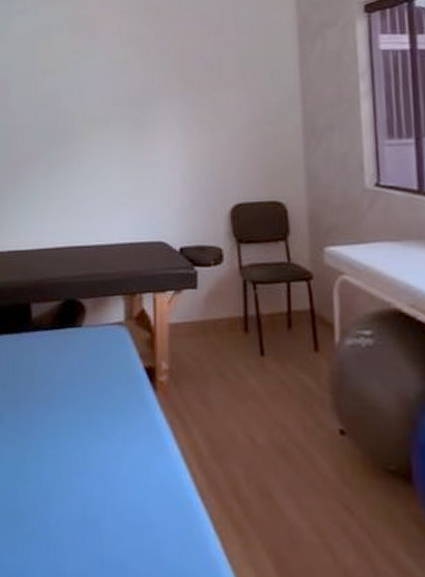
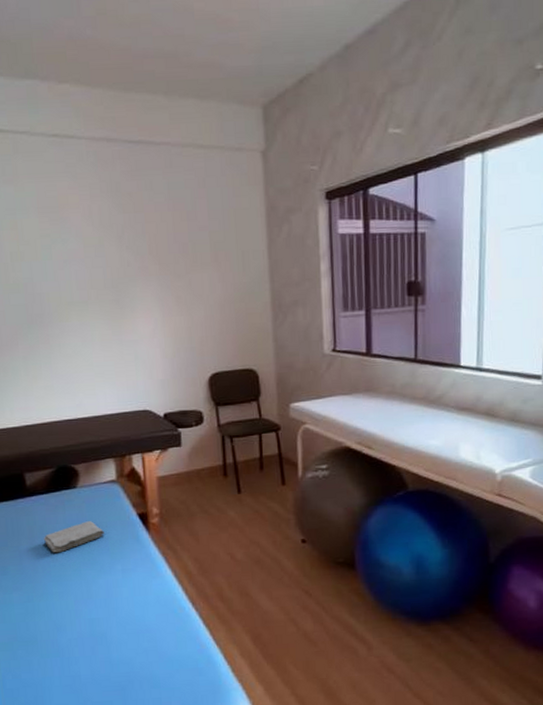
washcloth: none [42,369,107,405] -> present [43,521,104,553]

